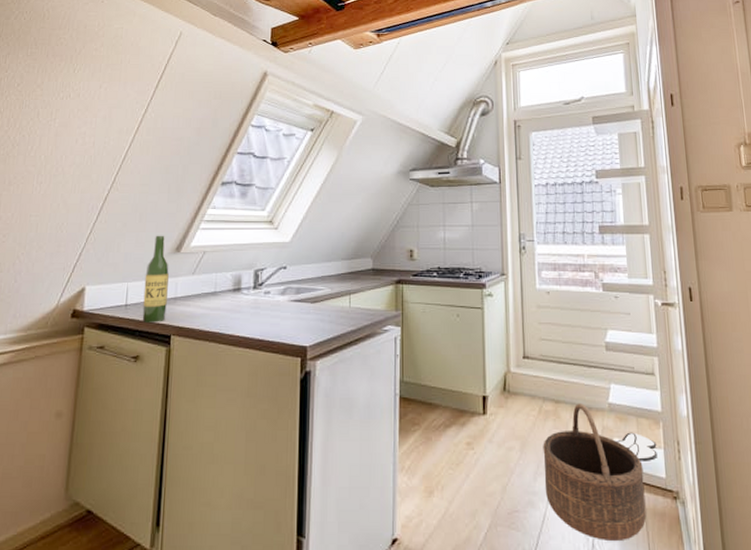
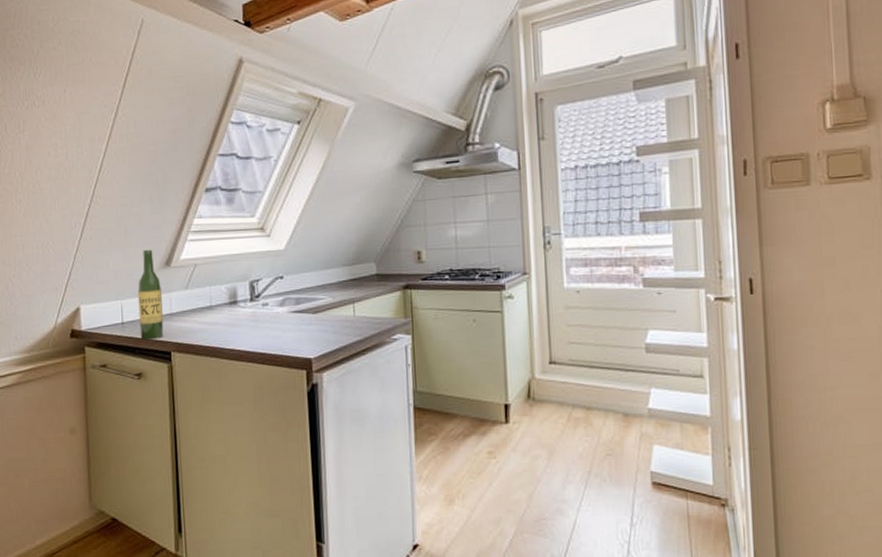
basket: present [543,403,647,542] -> none [572,410,689,548]
slippers: present [616,432,658,461] -> none [656,438,704,468]

